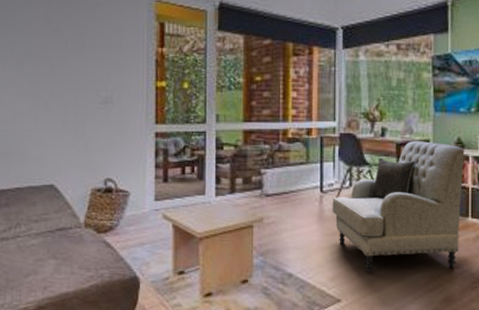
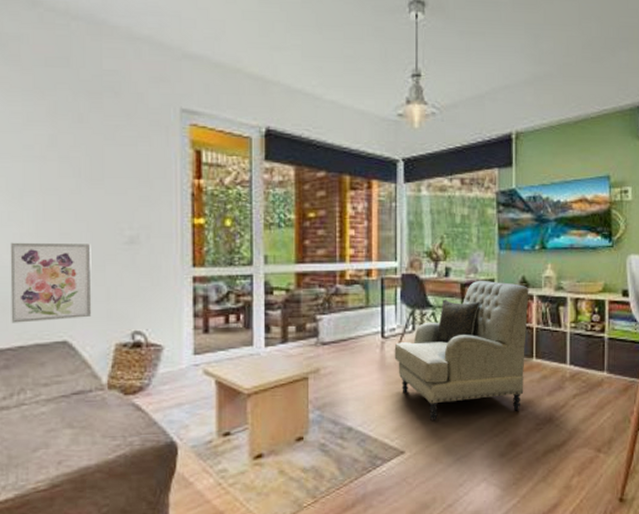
wall art: none [11,101,74,169] -> present [10,242,92,323]

